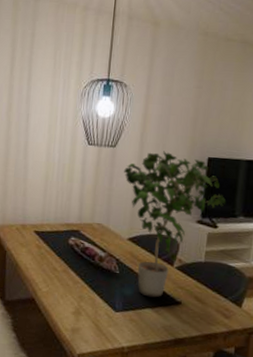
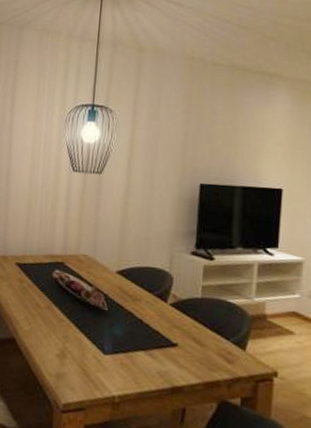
potted plant: present [124,151,226,298] -> none [111,177,222,339]

